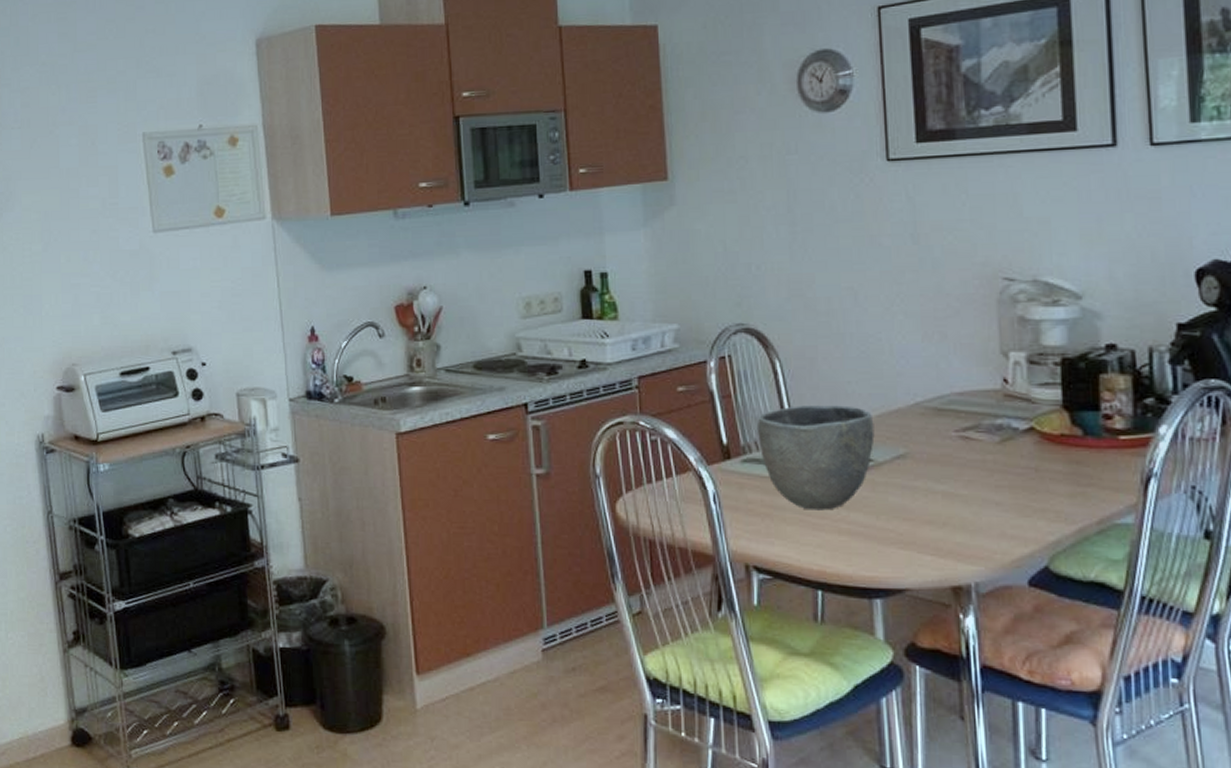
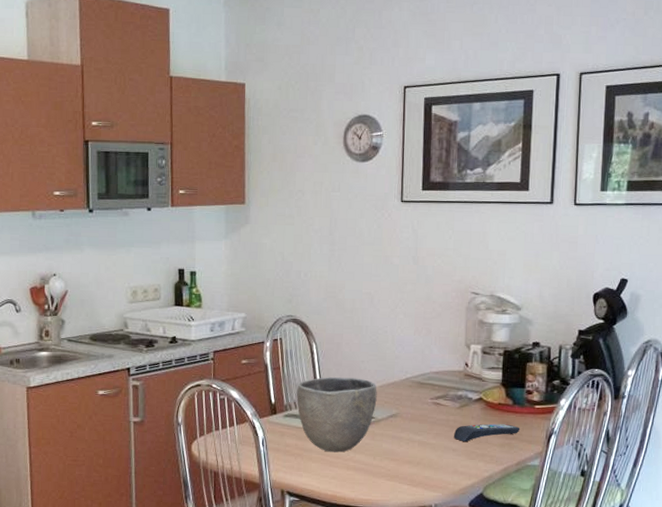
remote control: none [994,464,1099,492] -> present [453,424,520,442]

